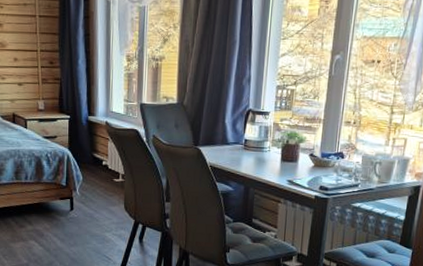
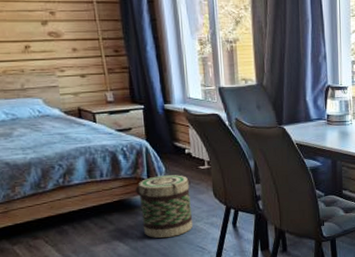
basket: none [54,184,105,244] -> present [135,175,194,239]

